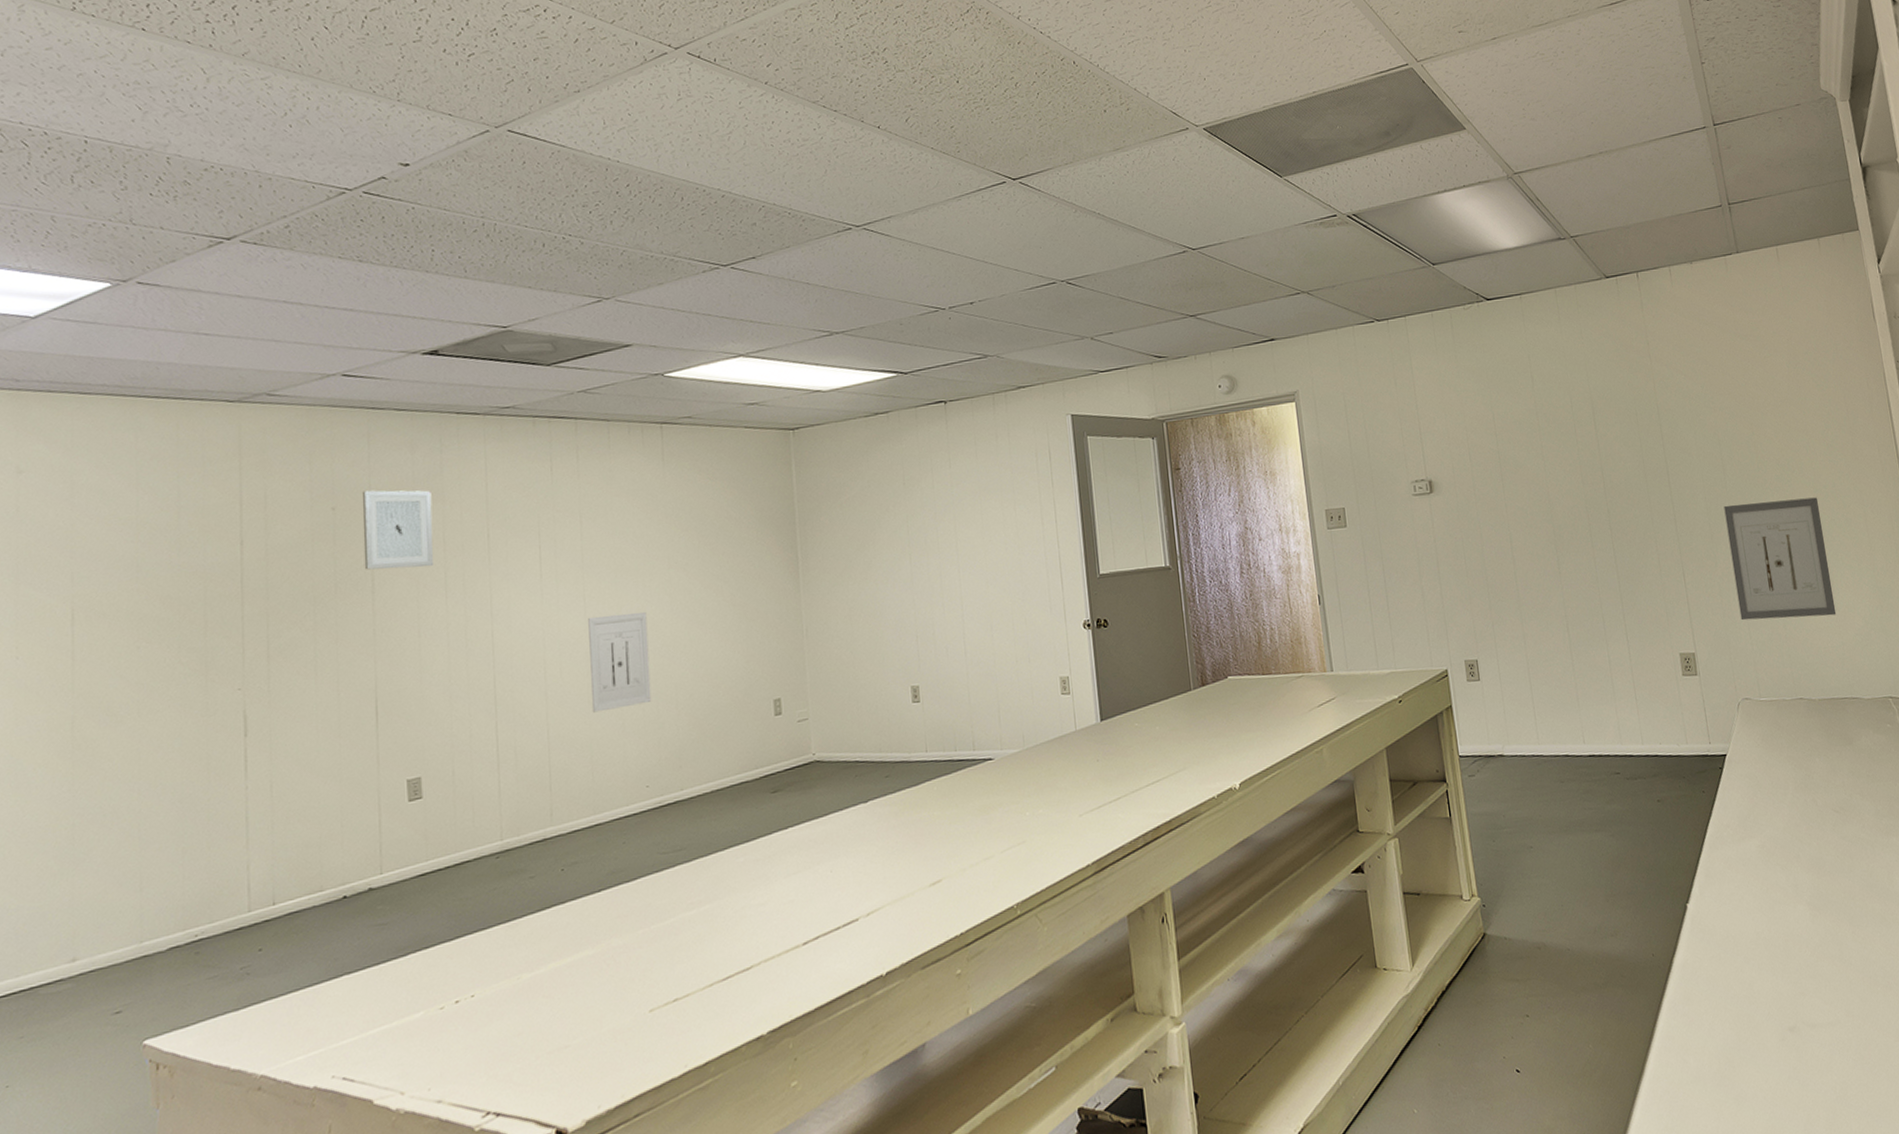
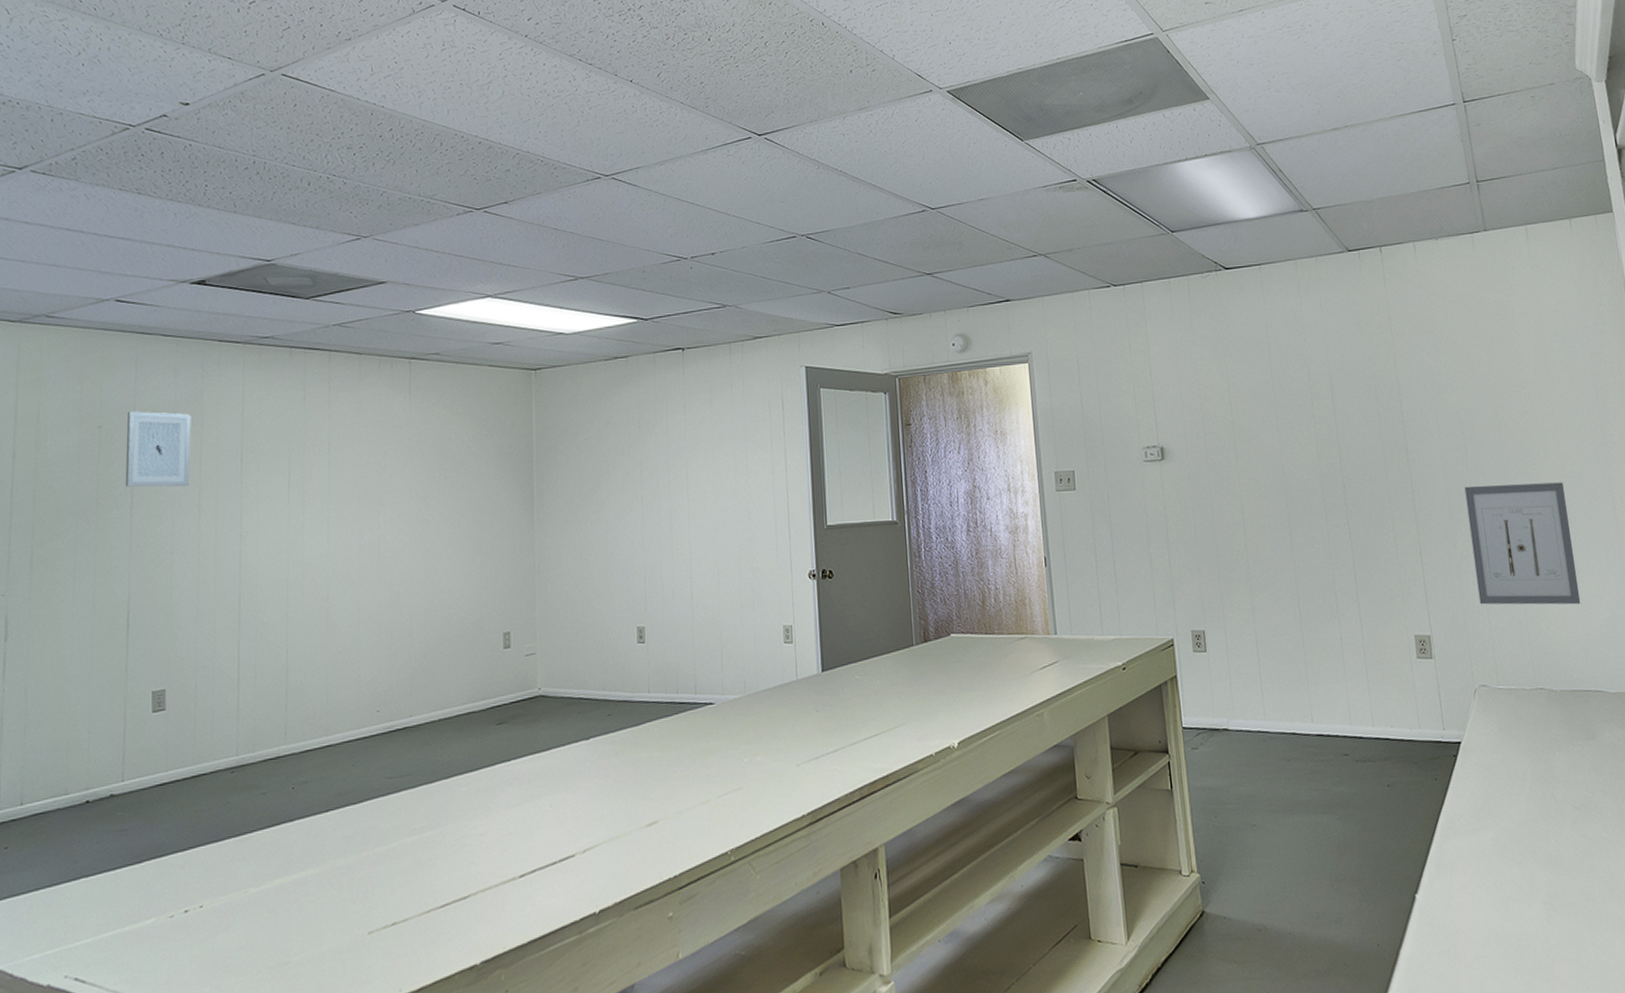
wall art: present [588,611,652,713] -> none [329,540,387,636]

